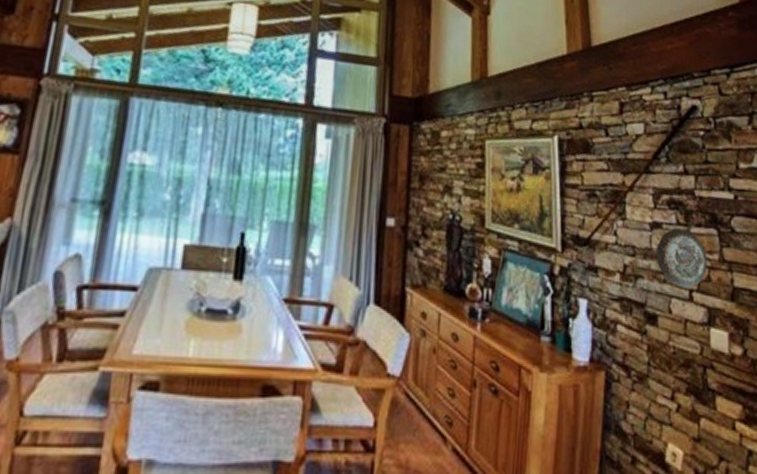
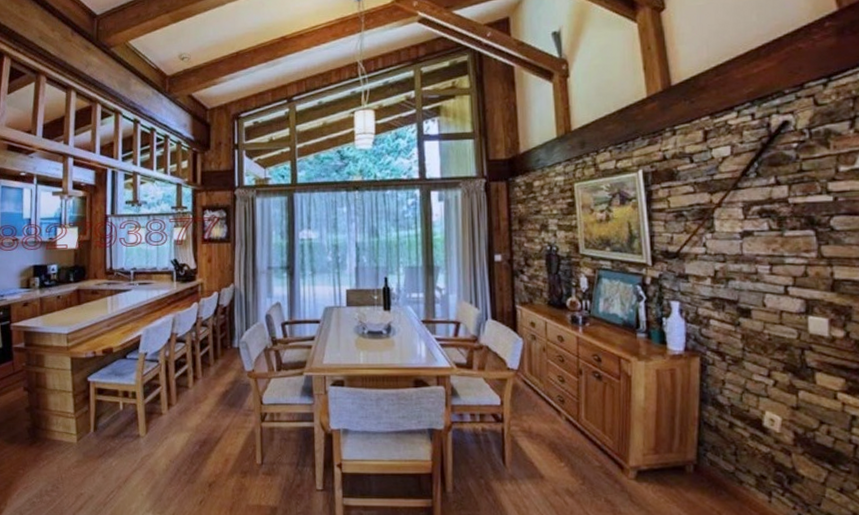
decorative plate: present [655,227,707,288] -> none [747,233,804,284]

